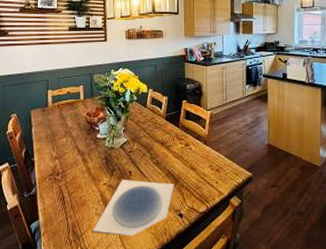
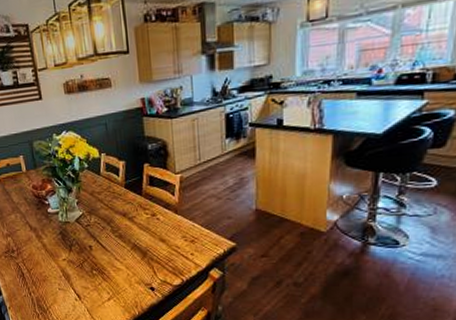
plate: present [92,180,174,237] -> none [58,254,142,310]

